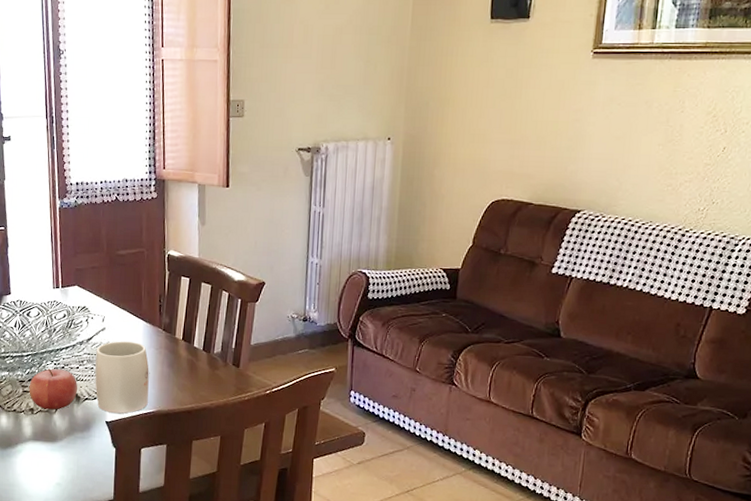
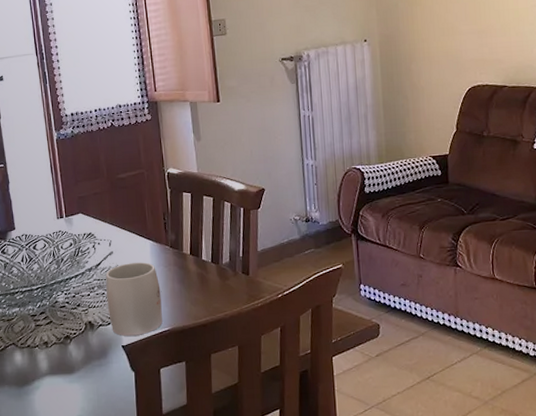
fruit: present [29,368,78,410] -> none [41,298,91,341]

